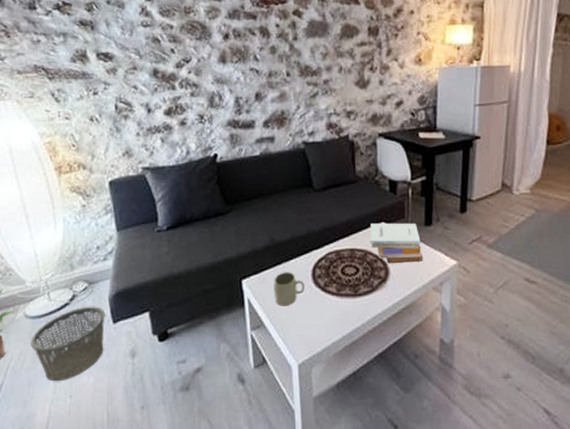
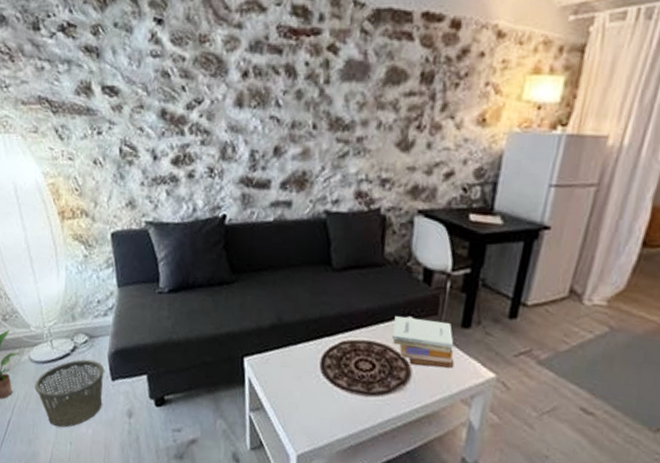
mug: present [274,272,305,306] -> none [277,355,312,393]

